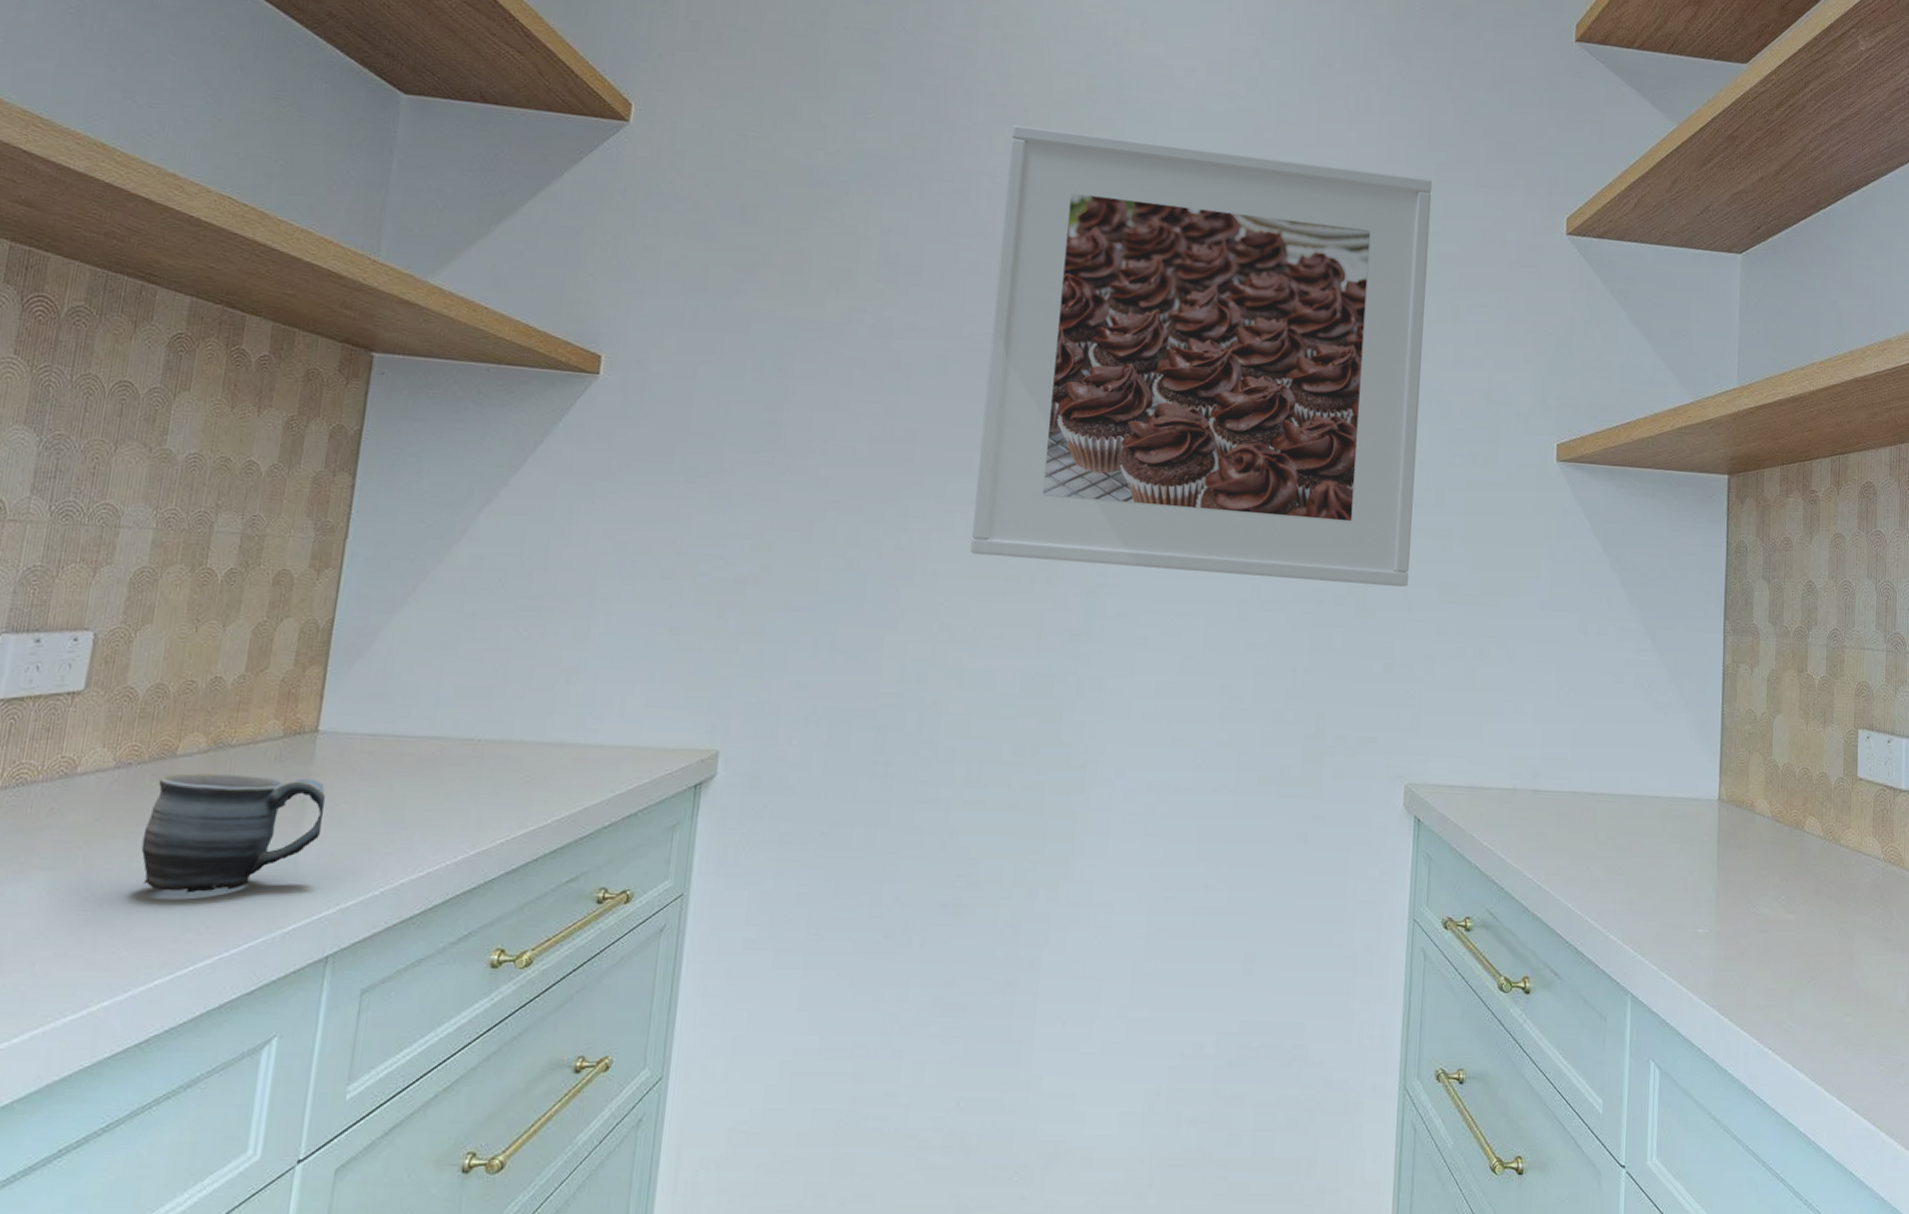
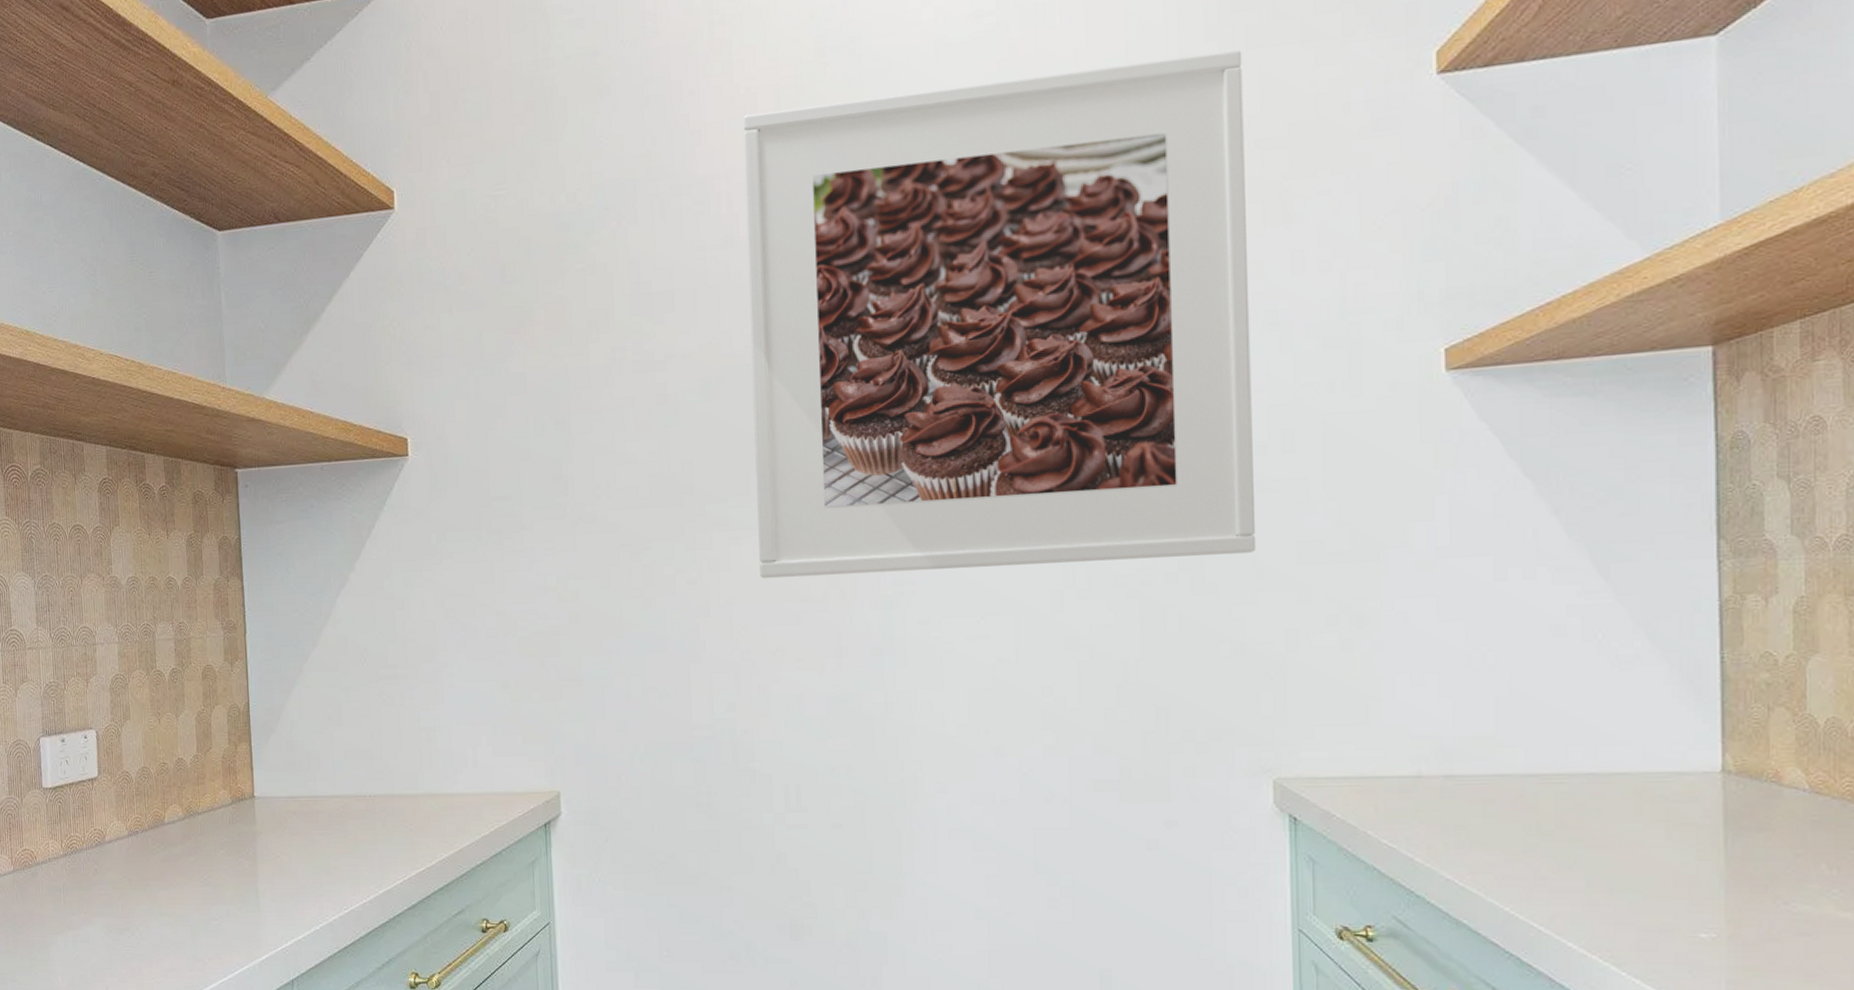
mug: present [141,773,326,894] -> none [155,836,271,932]

